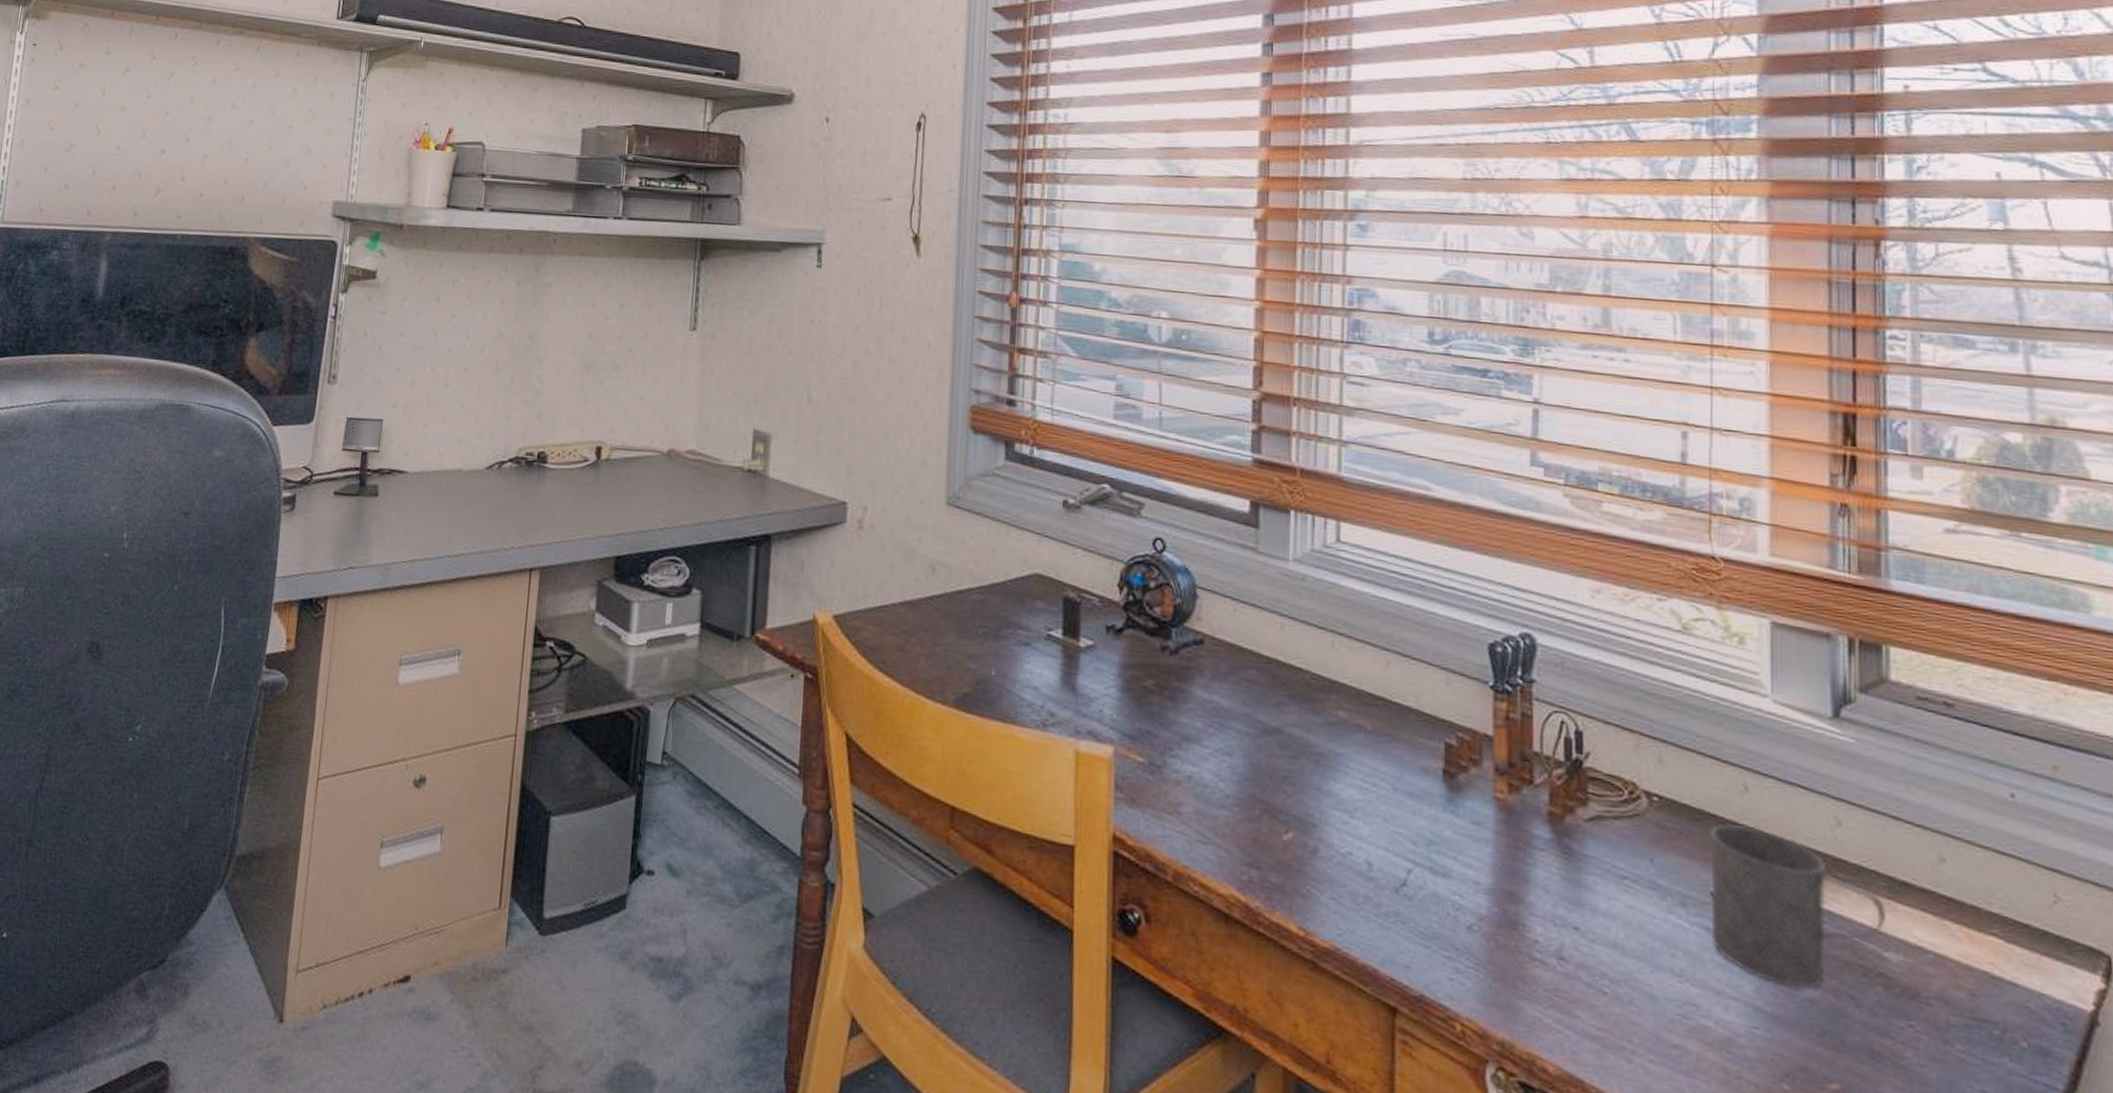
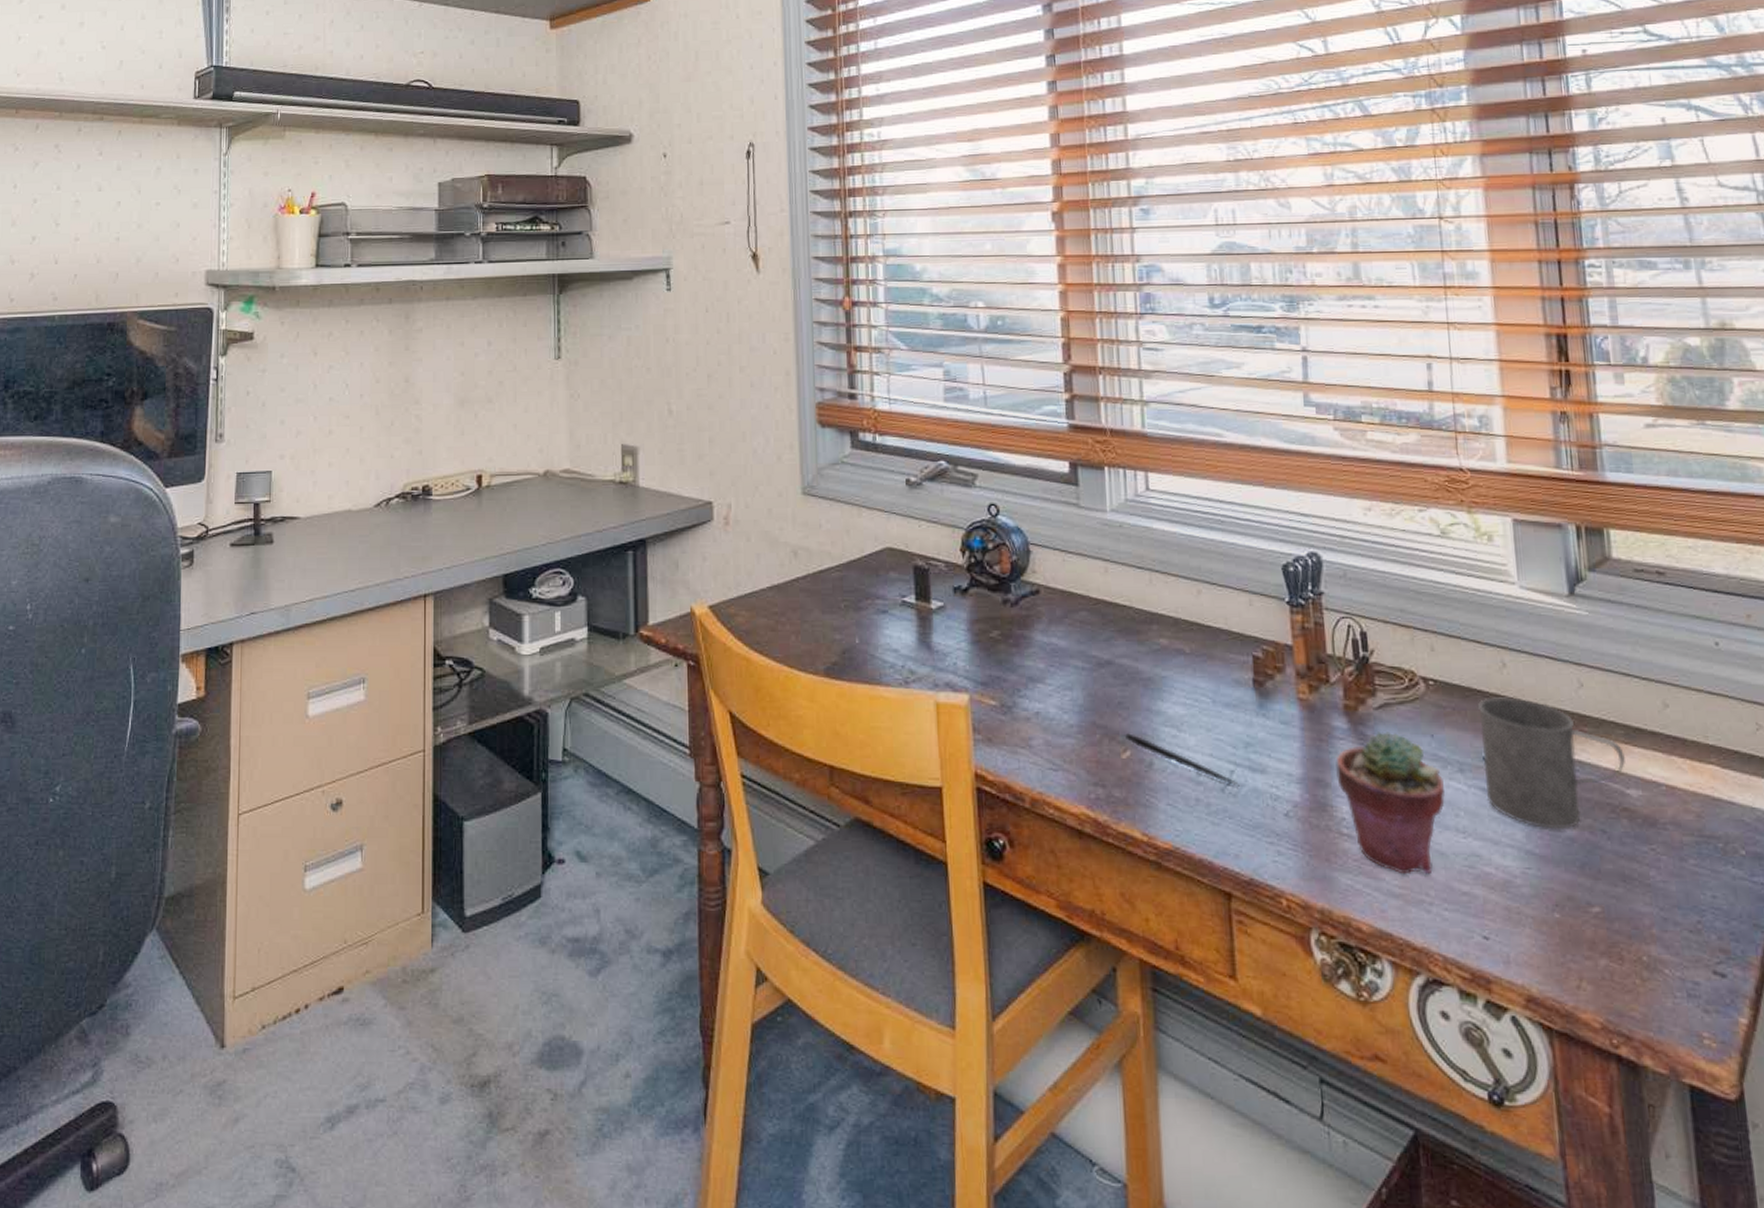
pen: none [1287,811,1417,889] -> present [1124,732,1240,787]
potted succulent: none [1533,847,1660,1019] -> present [1335,732,1445,875]

